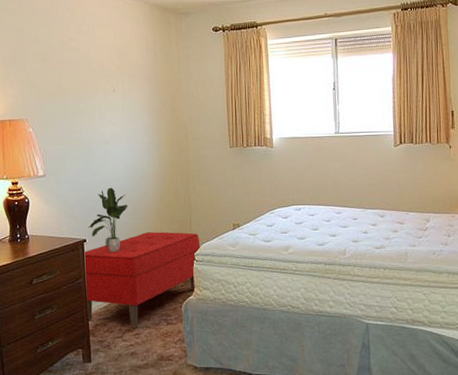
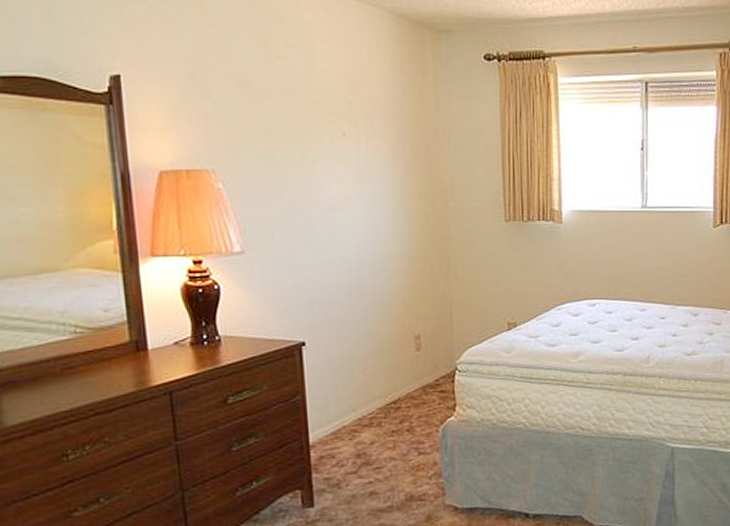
bench: present [83,231,201,327] -> none [301,332,465,459]
potted plant: present [88,187,128,252] -> none [308,270,365,360]

